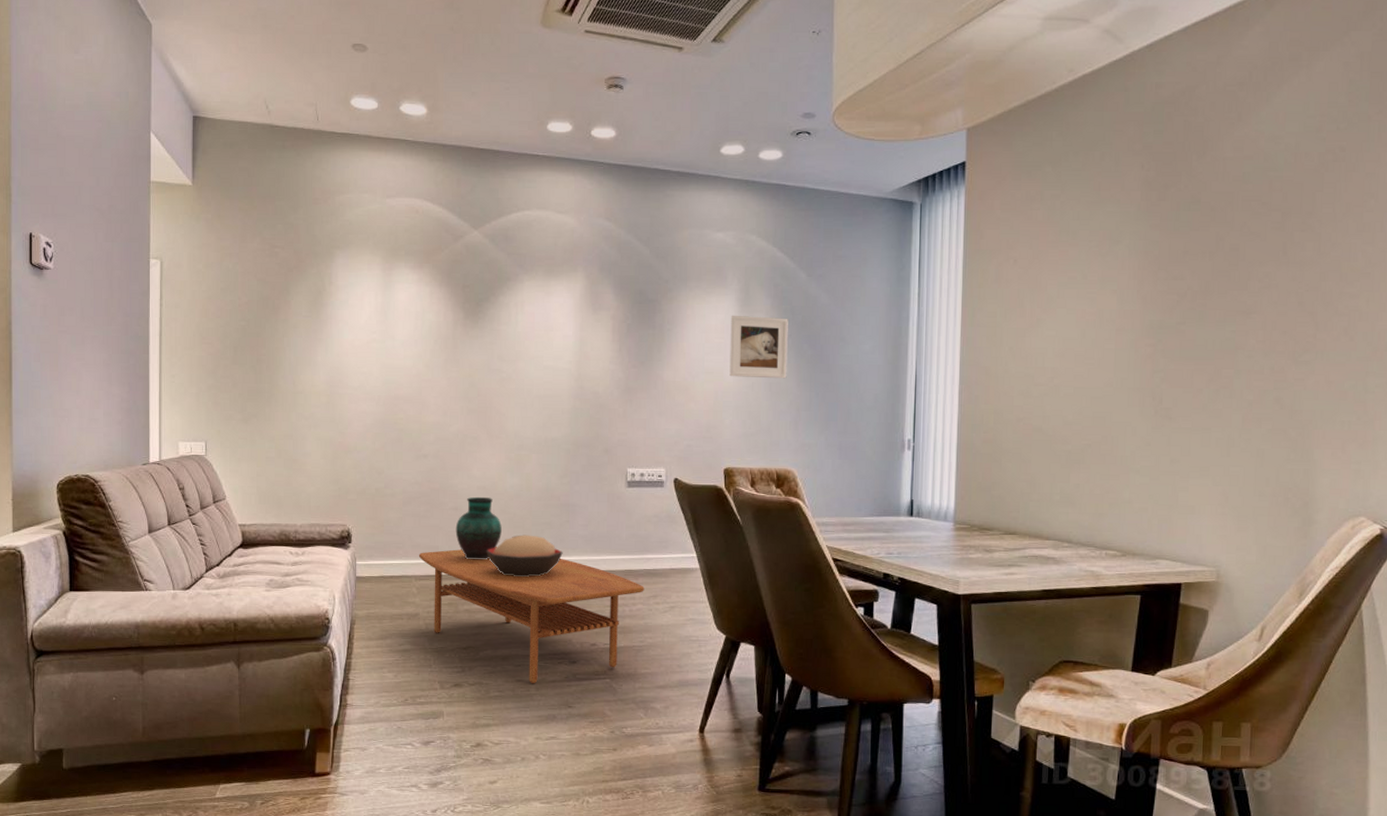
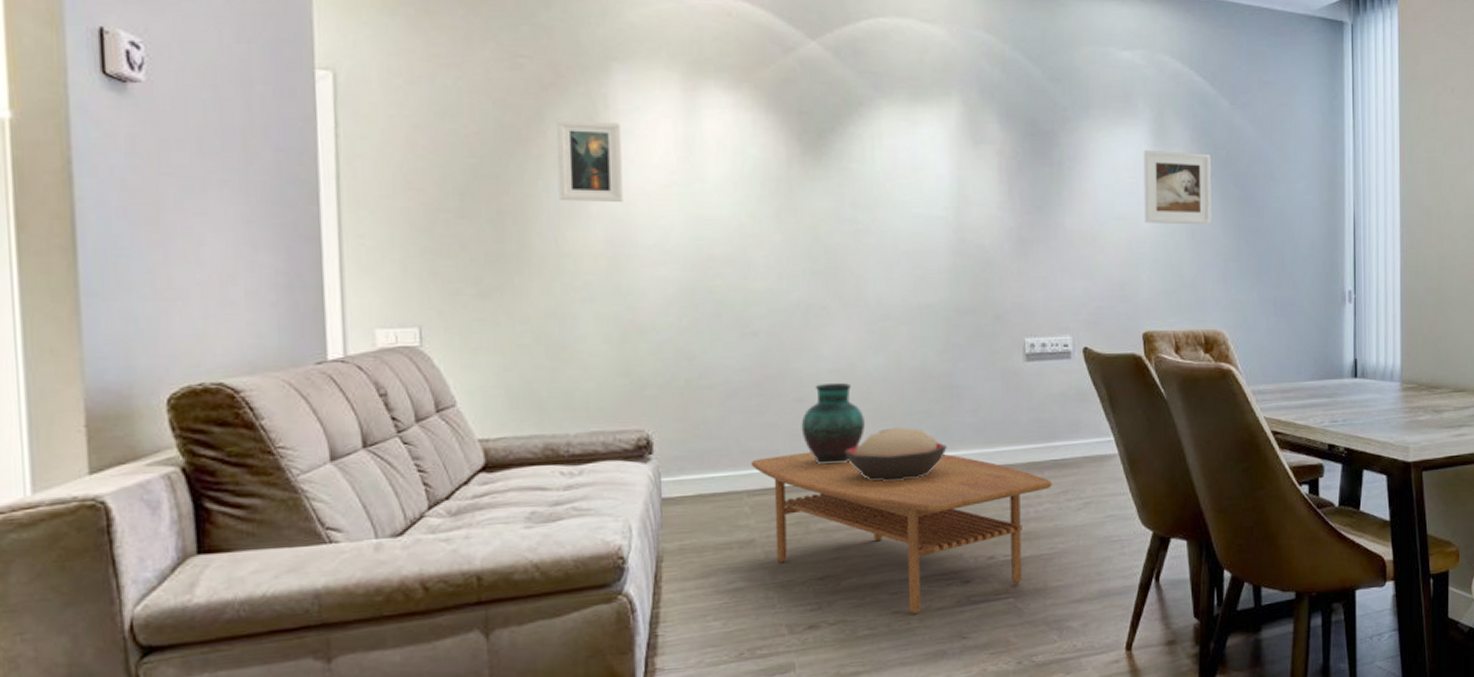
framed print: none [297,292,339,354] -> present [556,119,623,202]

